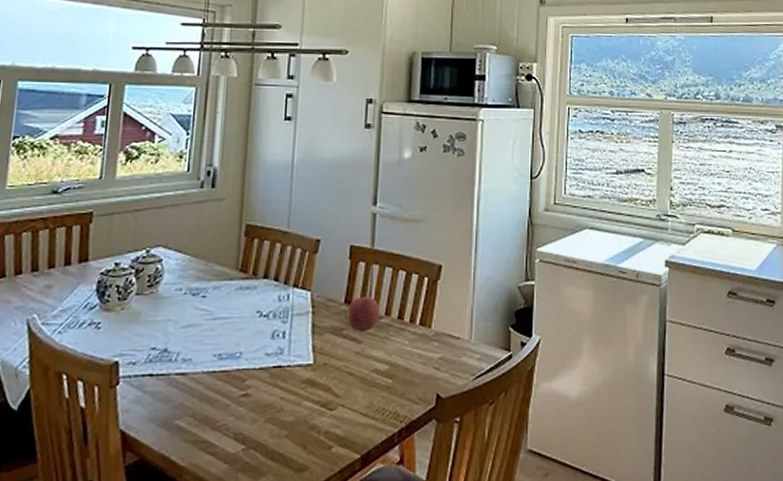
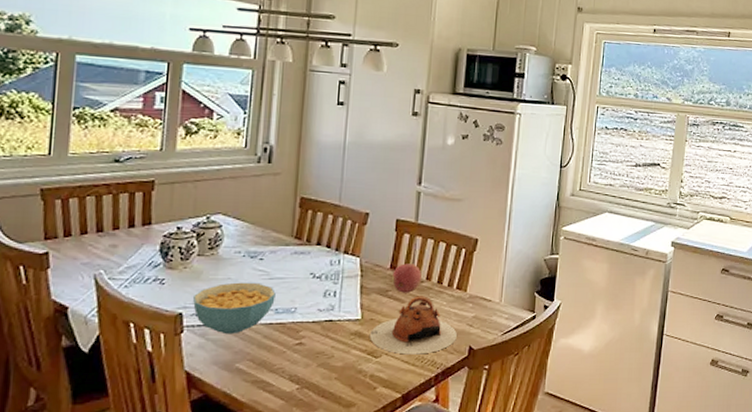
cereal bowl: none [130,324,219,386] -> present [193,282,276,335]
teapot: none [324,334,422,406] -> present [370,296,457,355]

